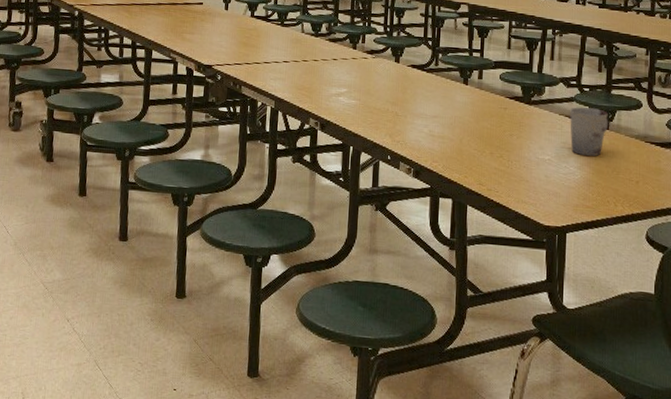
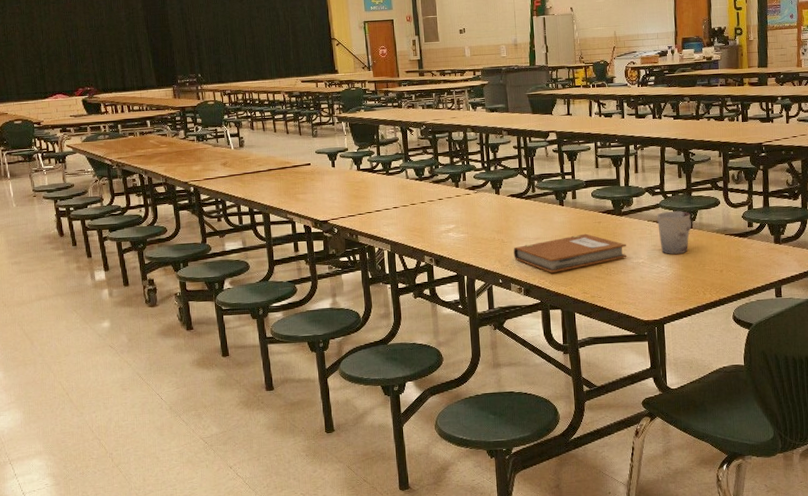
notebook: none [406,118,533,157] -> present [513,233,627,273]

